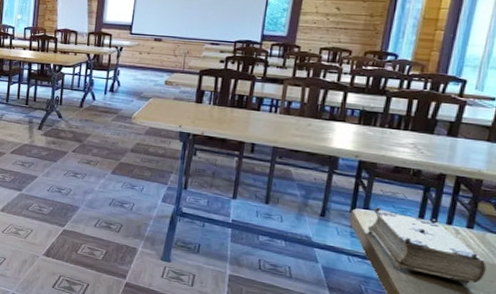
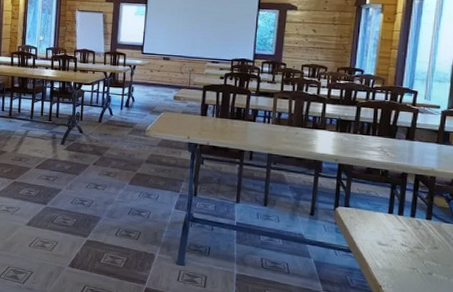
book: present [367,206,488,285] -> none [348,204,445,270]

